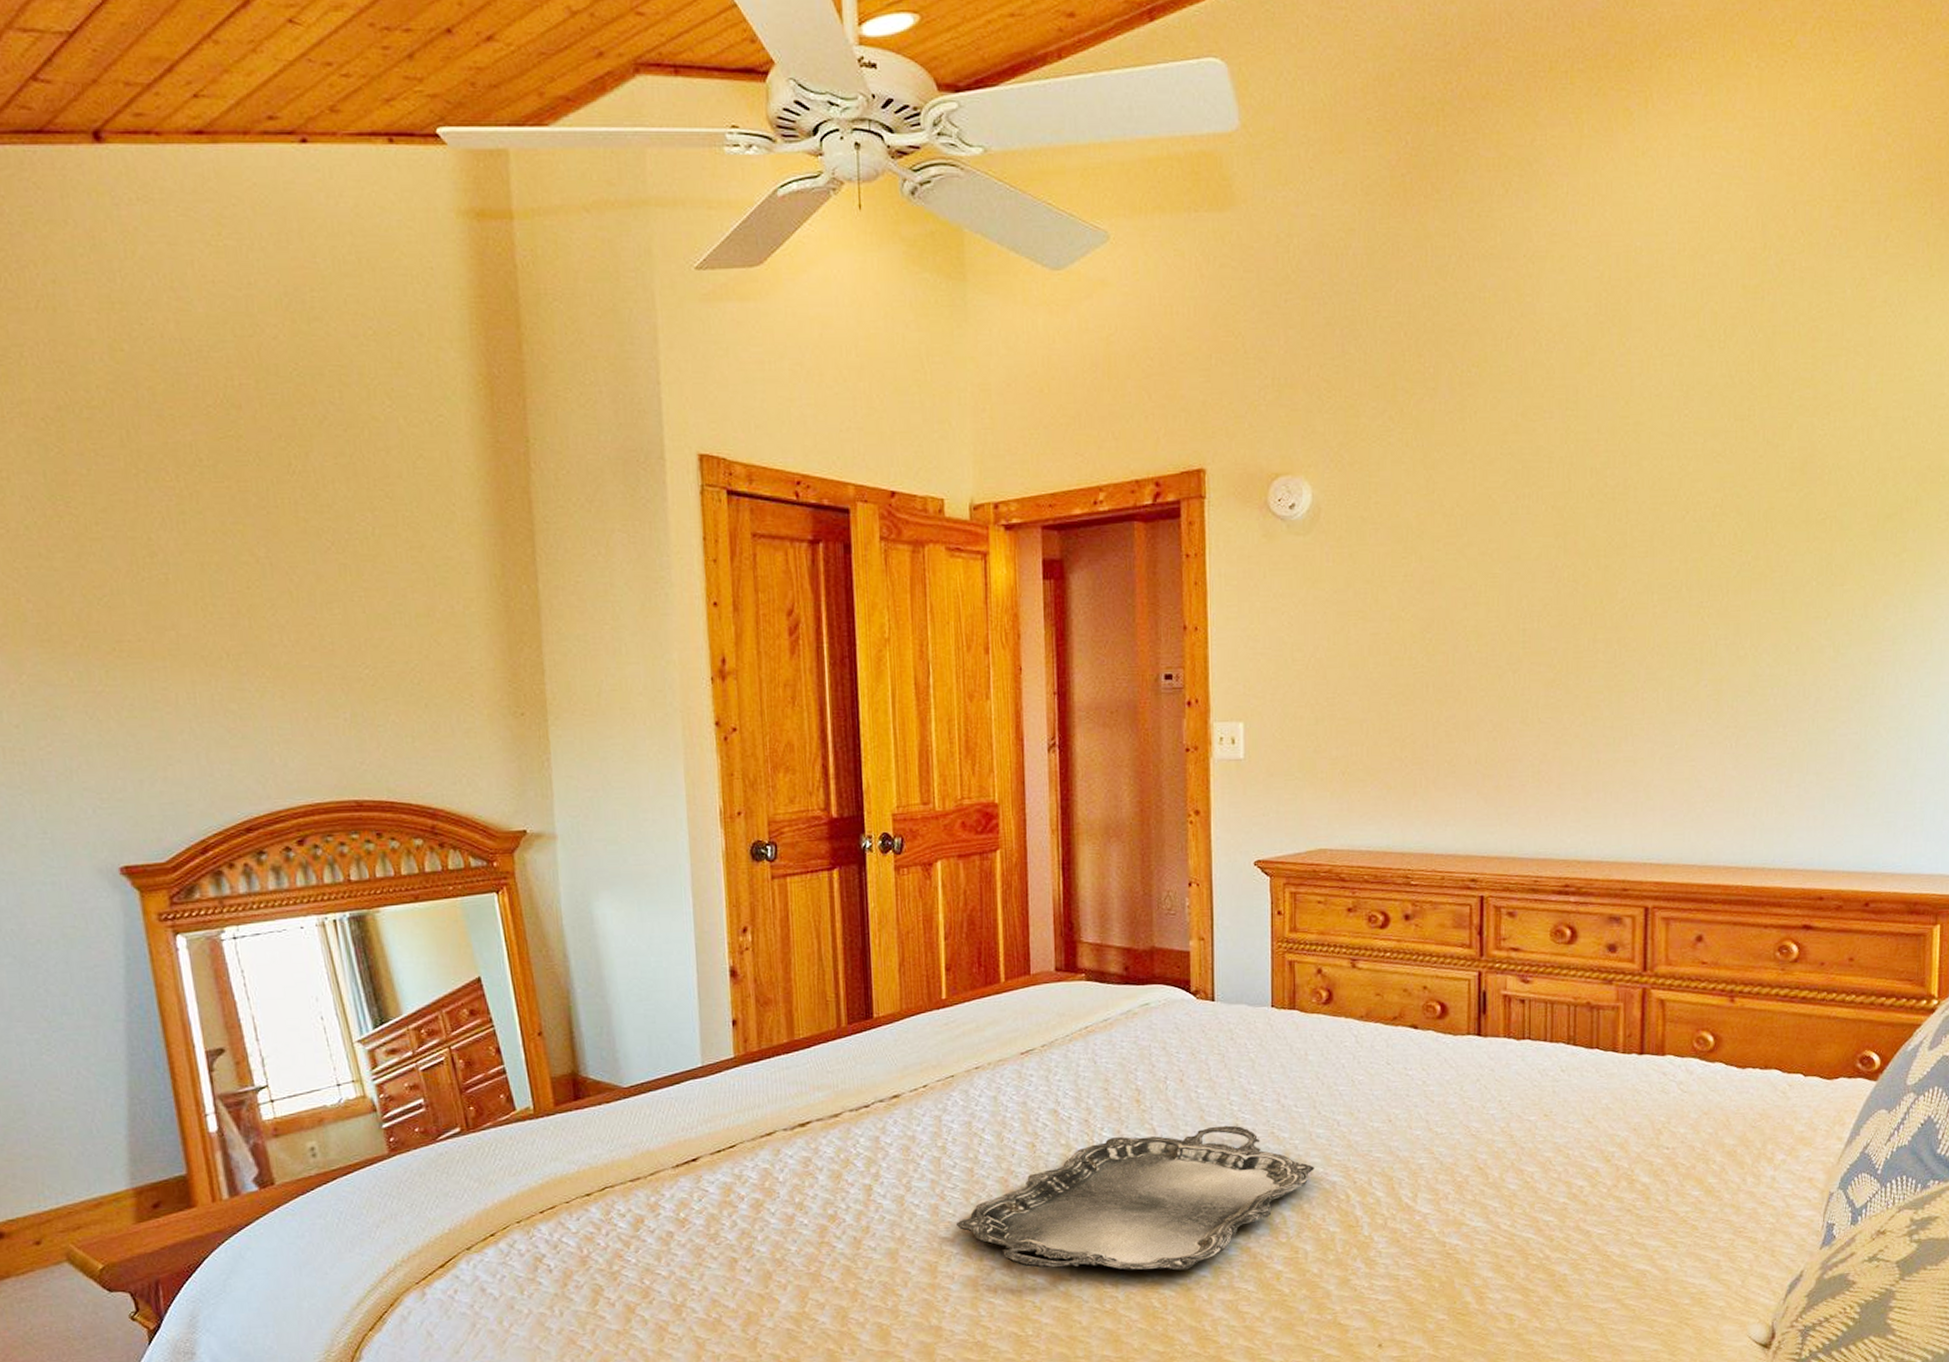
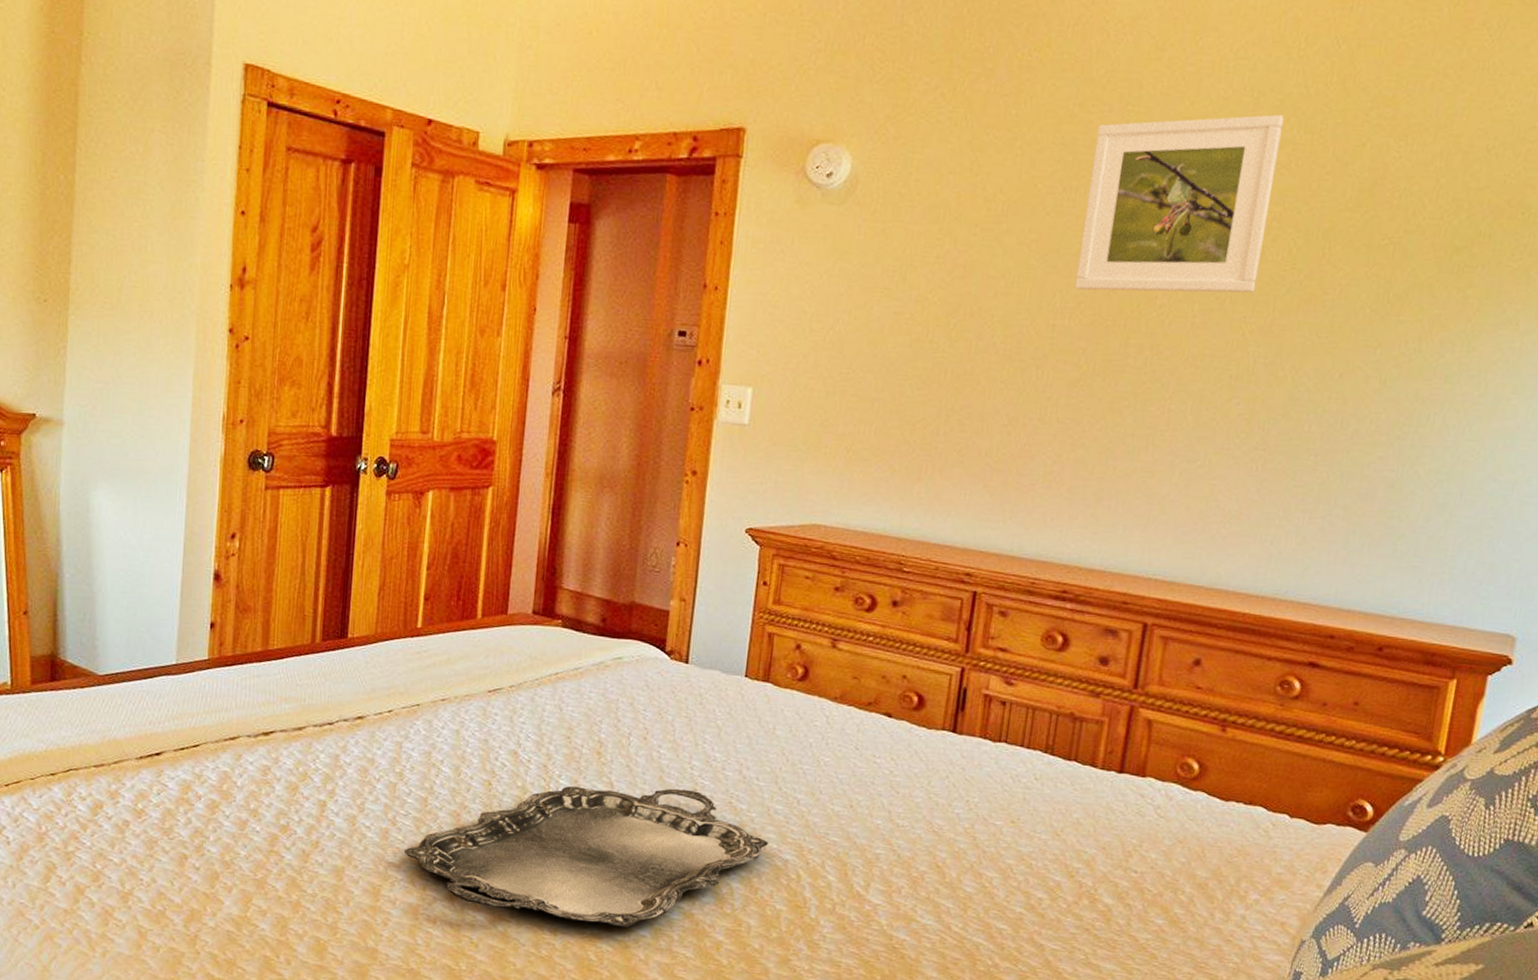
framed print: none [1539,405,1714,593] -> present [1074,114,1284,293]

